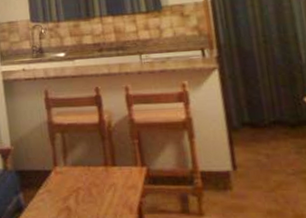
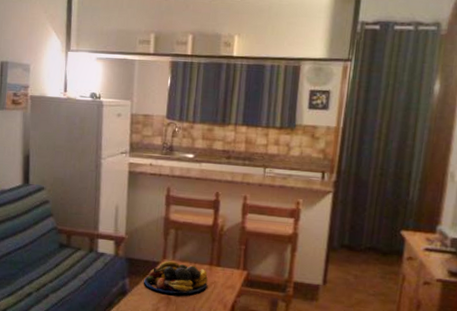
fruit bowl: none [39,167,107,203] -> present [144,261,208,294]

